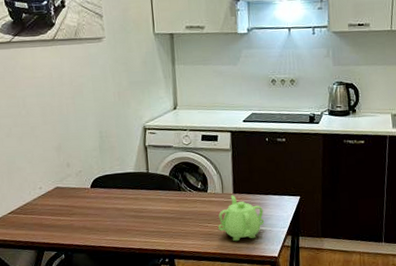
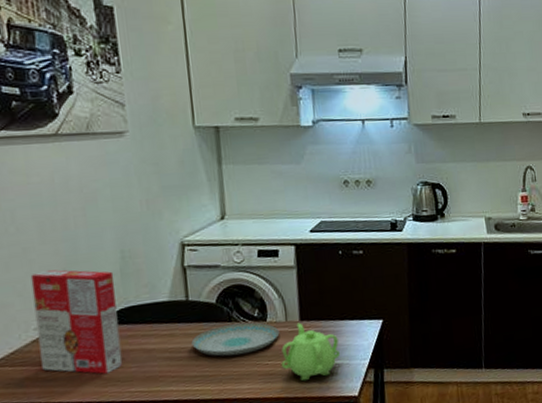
cereal box: none [37,144,101,225] -> present [30,269,123,374]
plate: none [150,192,217,218] -> present [191,322,280,357]

